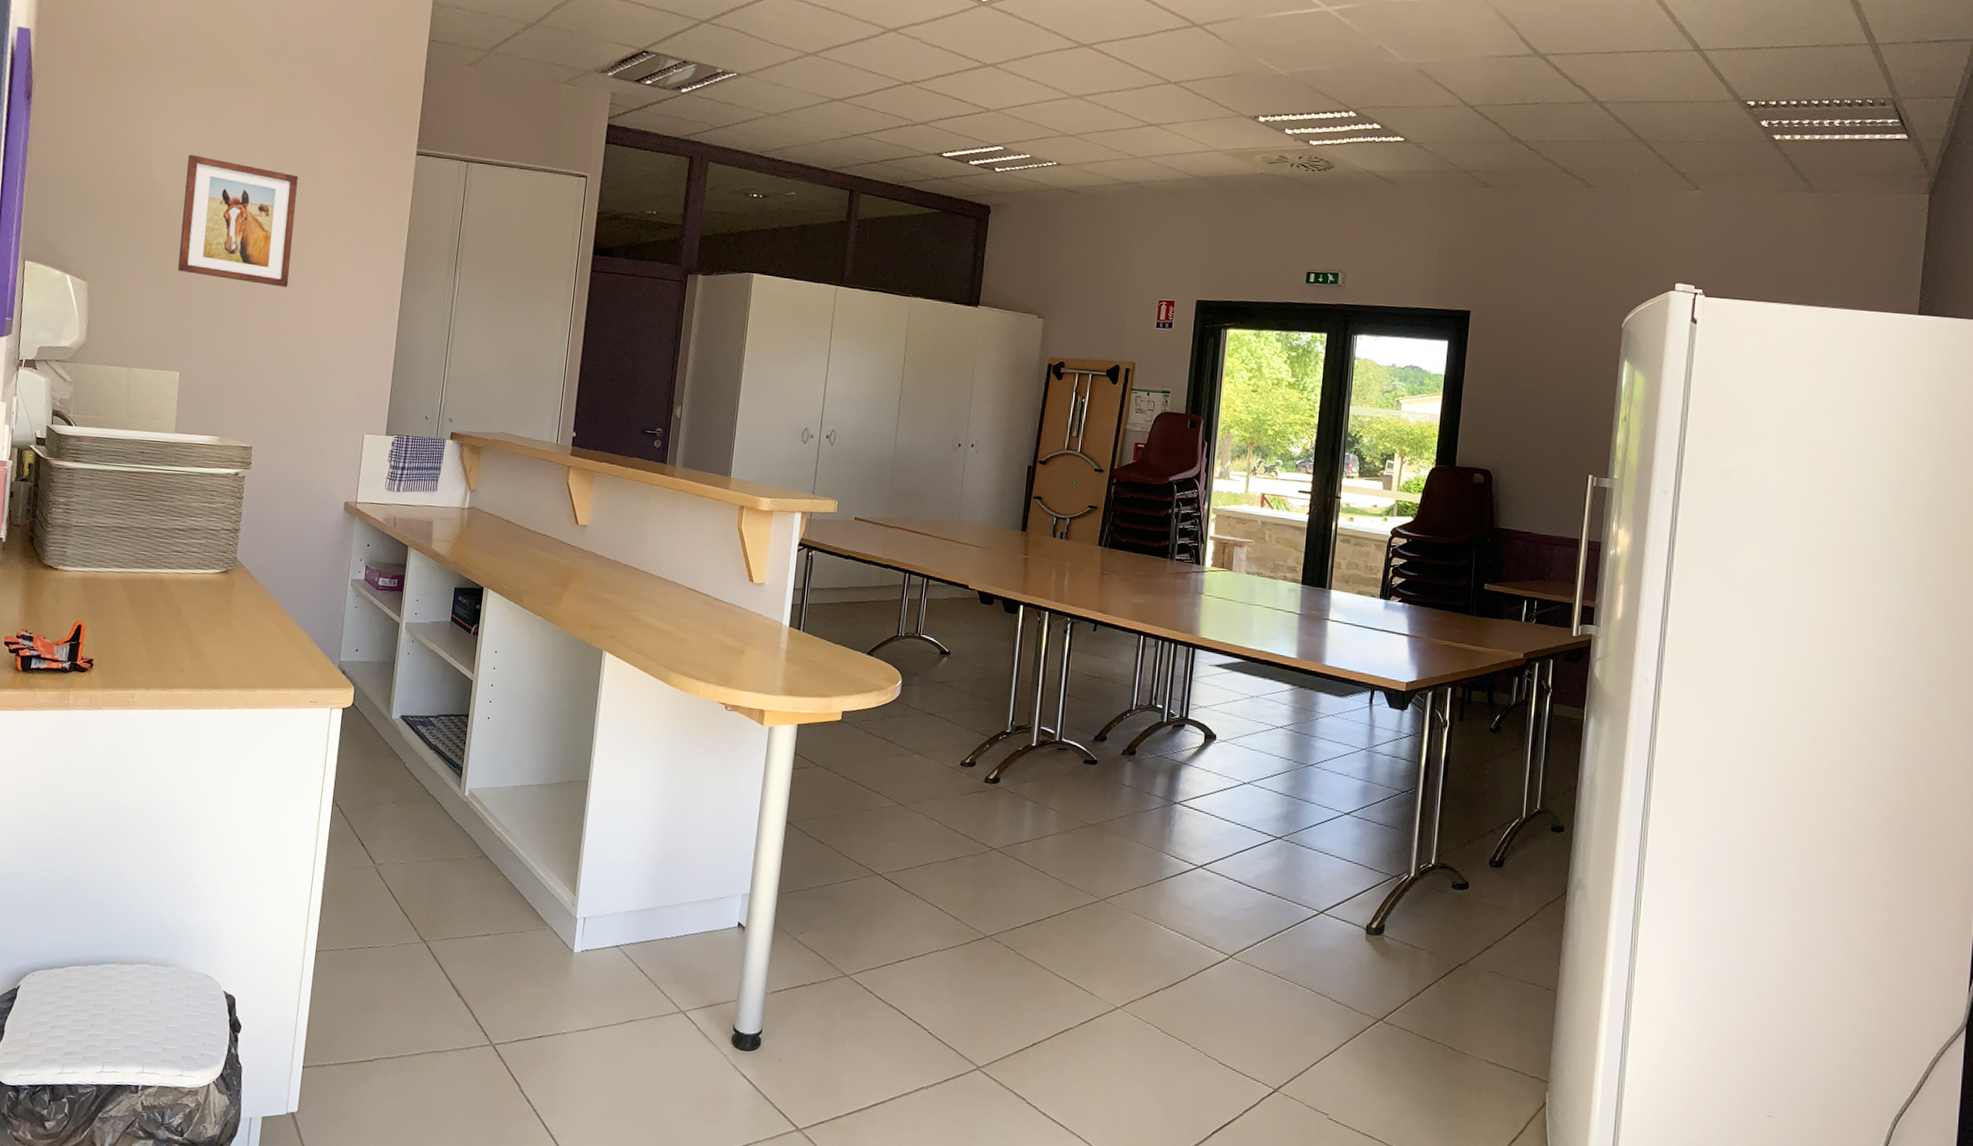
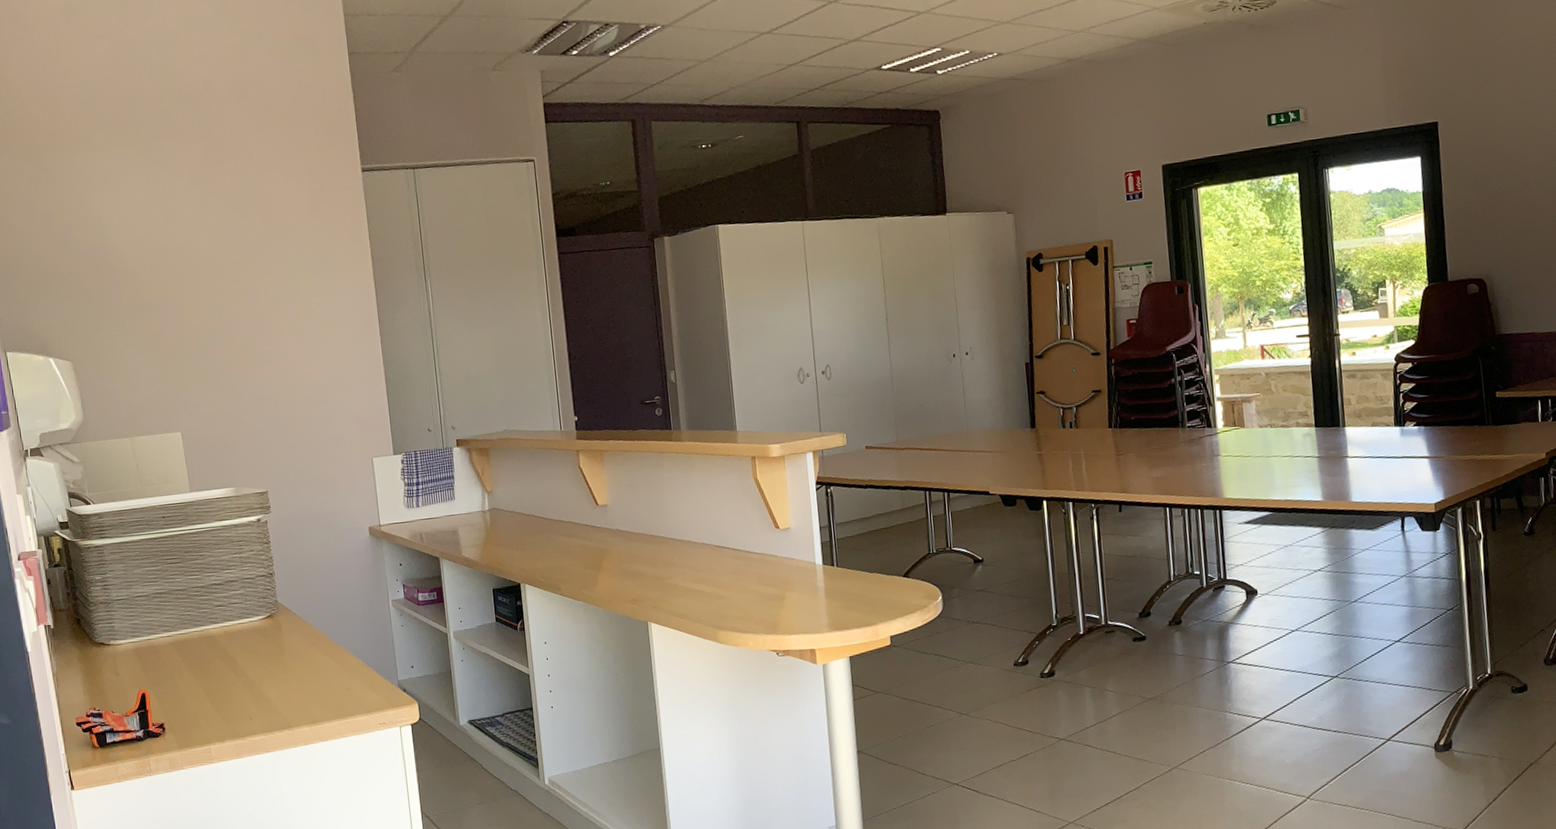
wall art: present [177,154,298,288] -> none [140,215,266,334]

